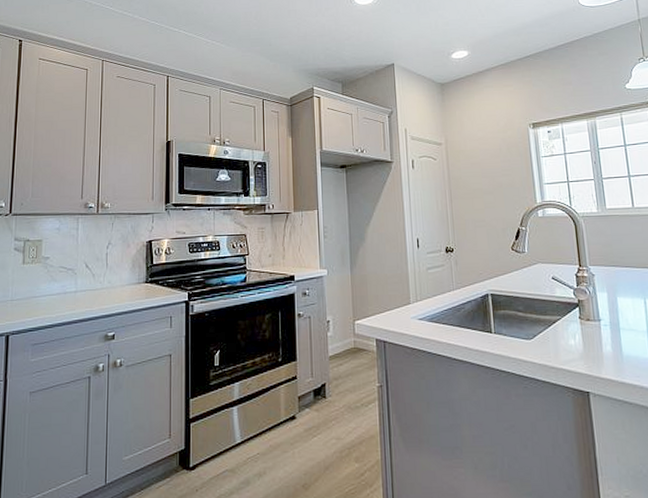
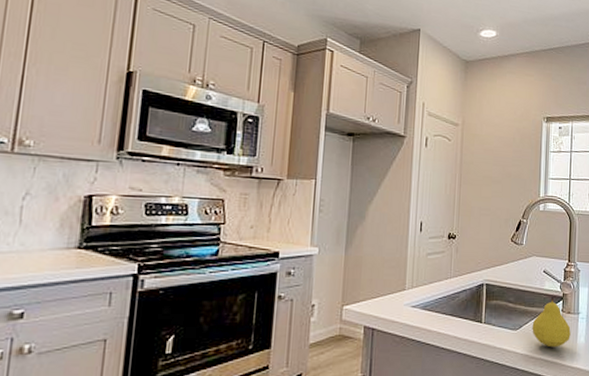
fruit: none [547,303,594,357] -> present [532,296,571,348]

